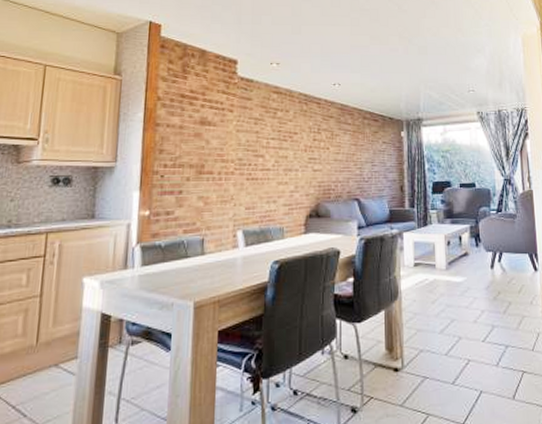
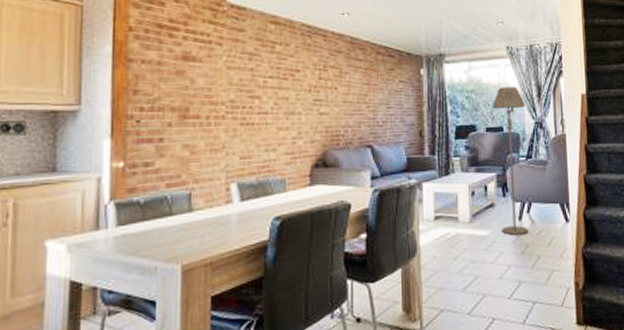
floor lamp: none [465,147,500,282] -> present [492,86,528,235]

